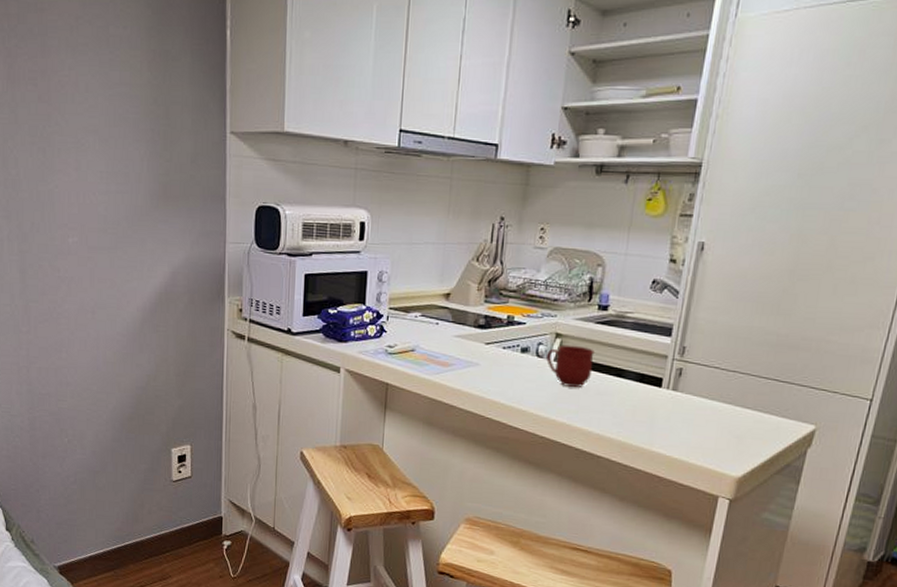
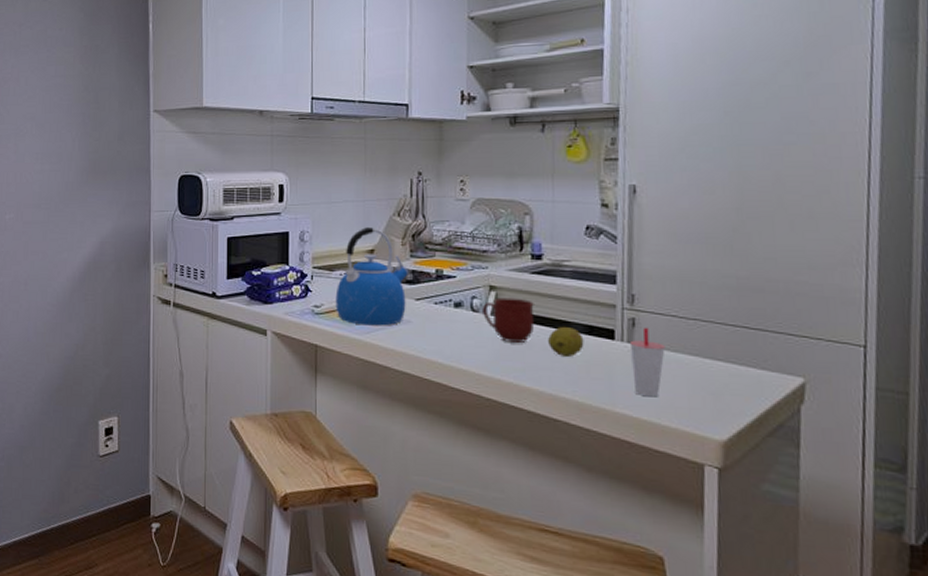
kettle: none [408,271,482,368] -> present [335,227,410,326]
fruit: none [601,374,635,401] -> present [547,327,584,356]
cup: none [671,376,704,439] -> present [629,327,665,397]

